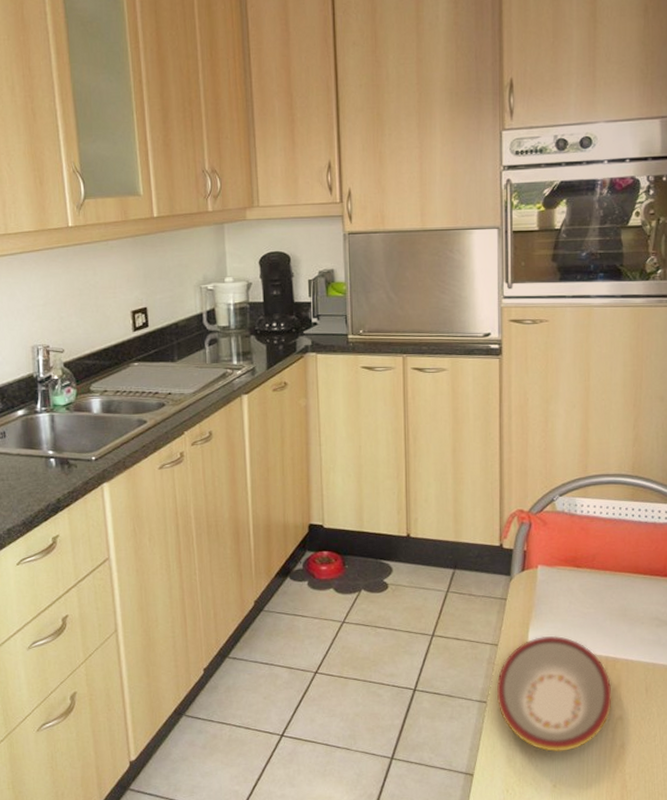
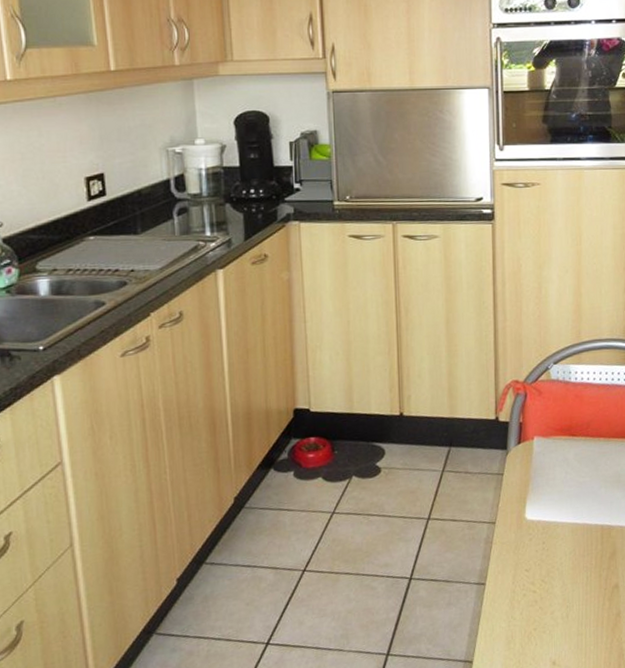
plate: present [497,636,612,752] -> none [495,508,608,629]

